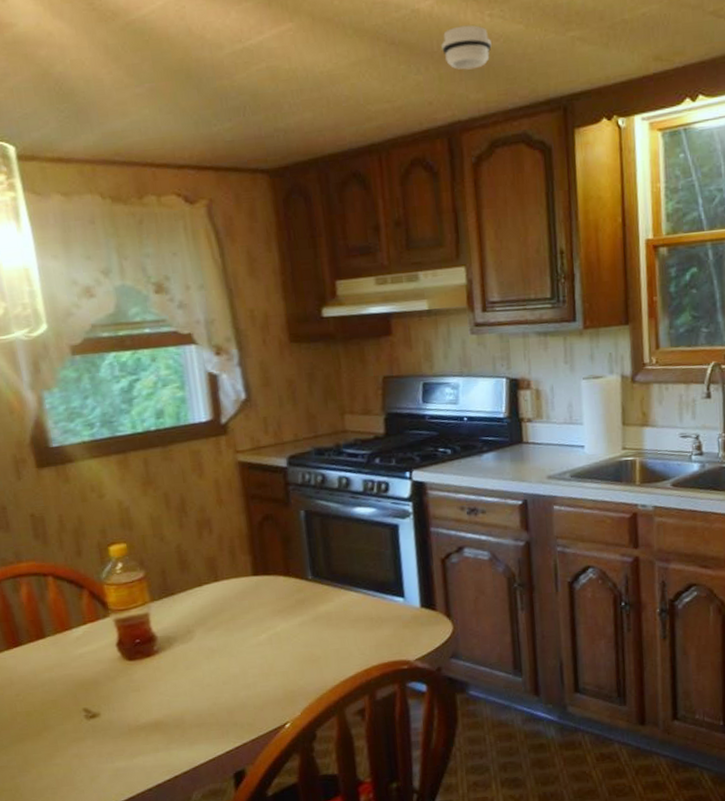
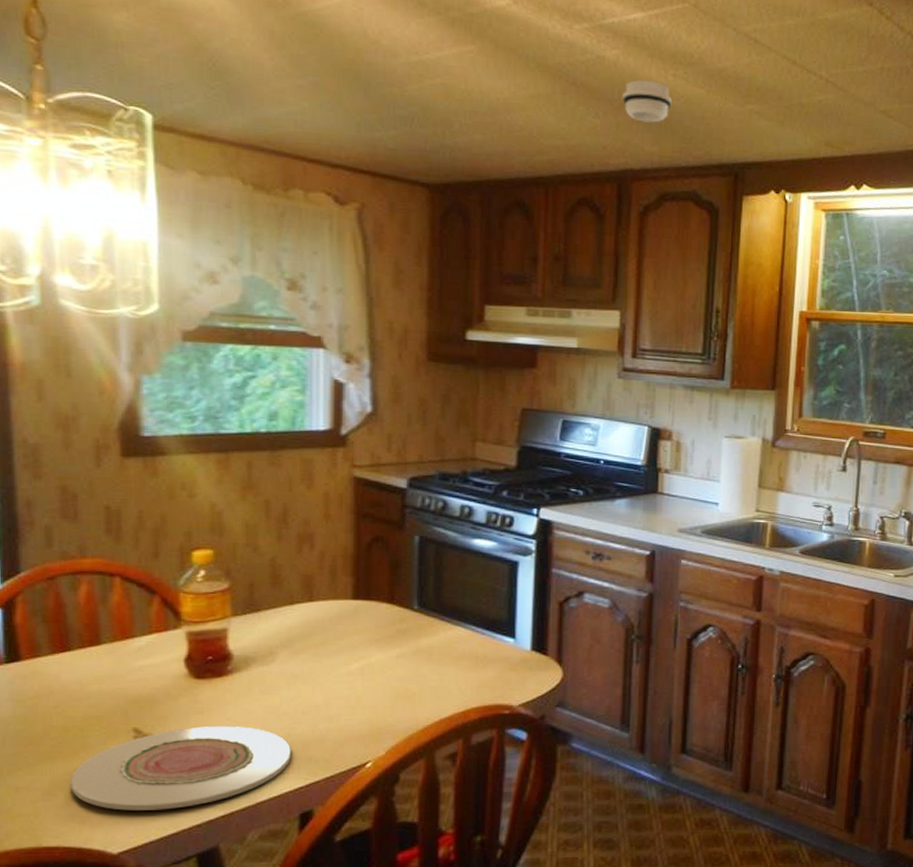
plate: none [39,699,220,781] -> present [70,726,292,811]

